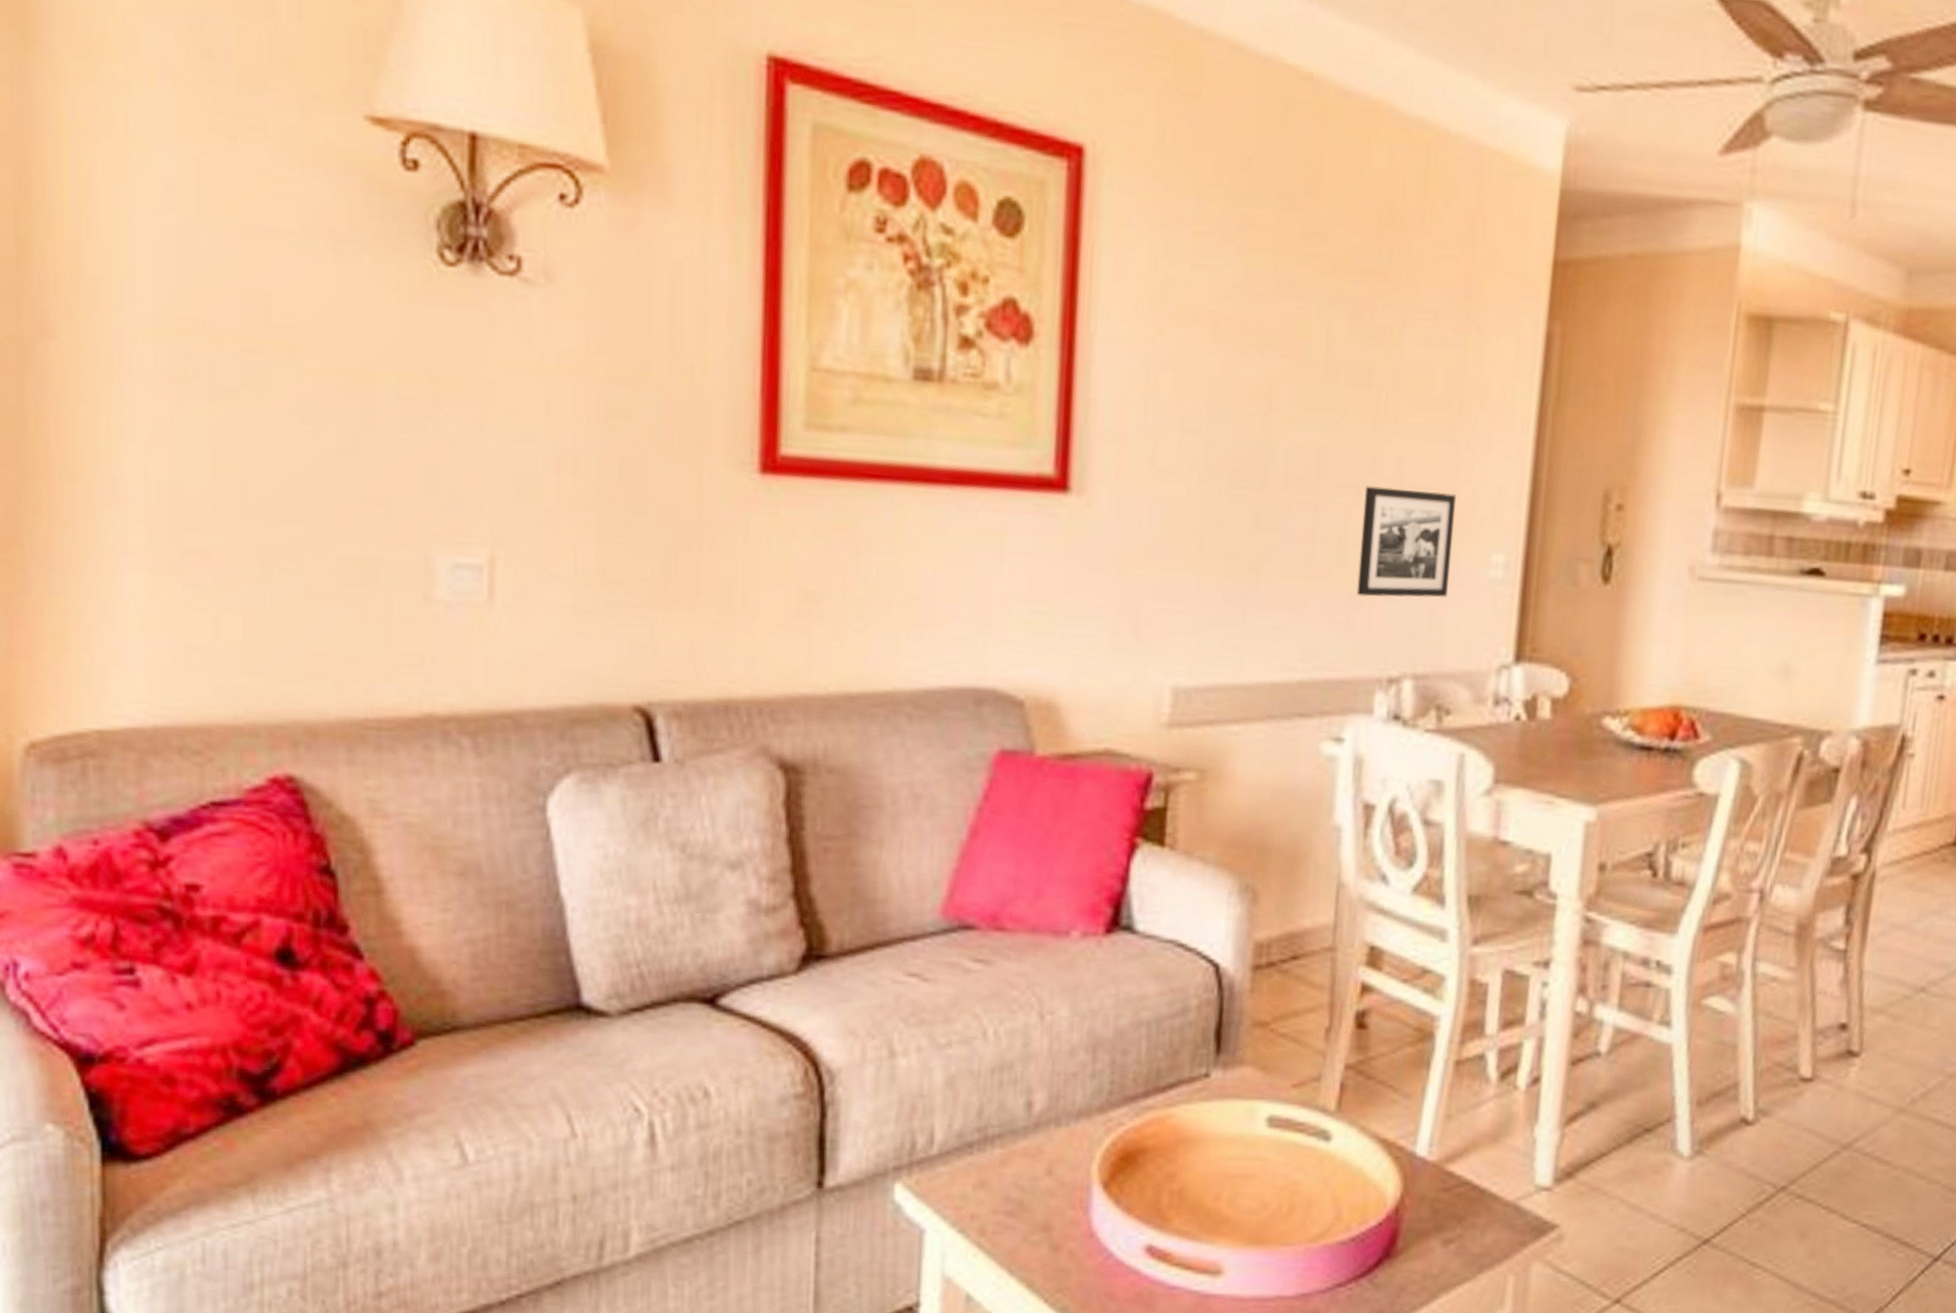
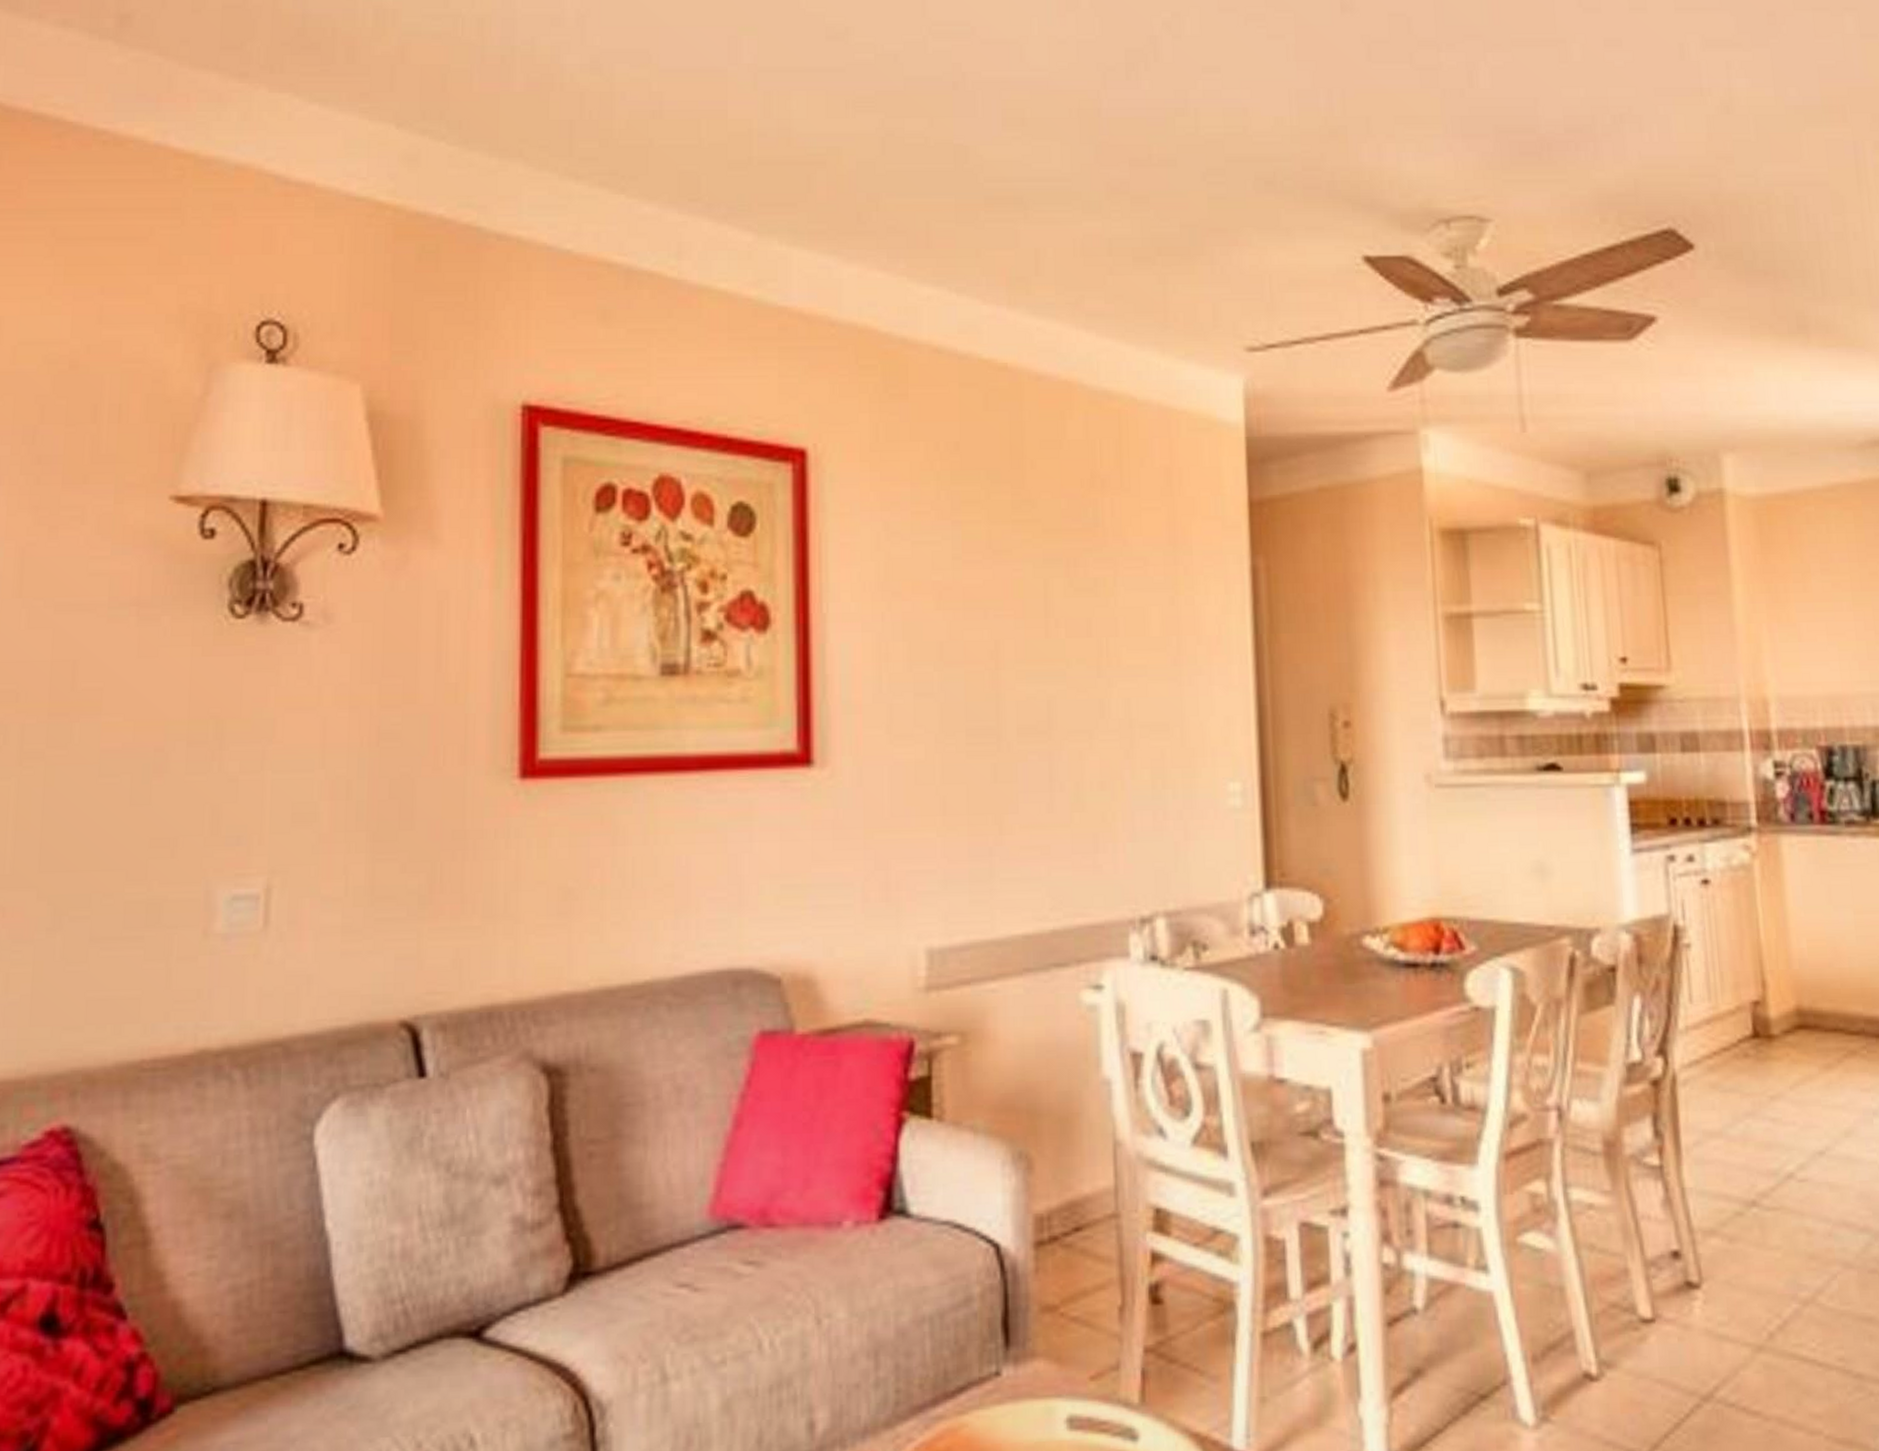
picture frame: present [1356,486,1457,598] -> none [1096,727,1190,838]

